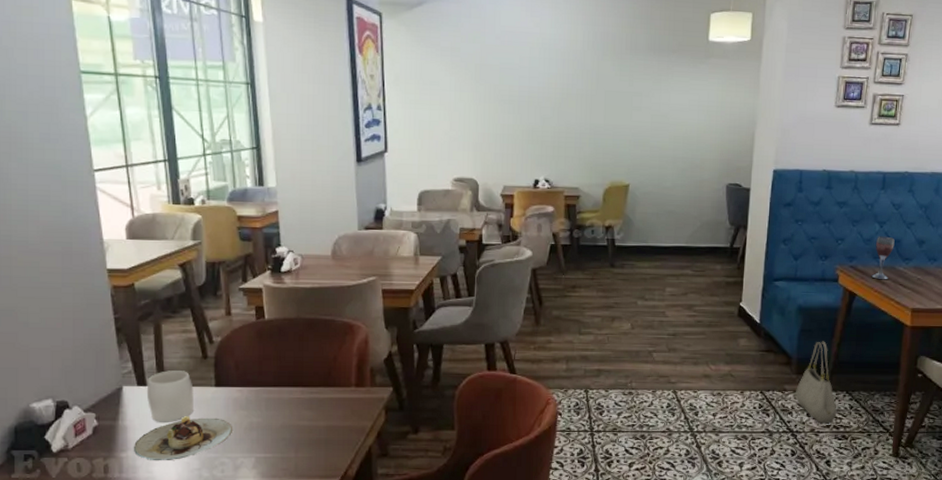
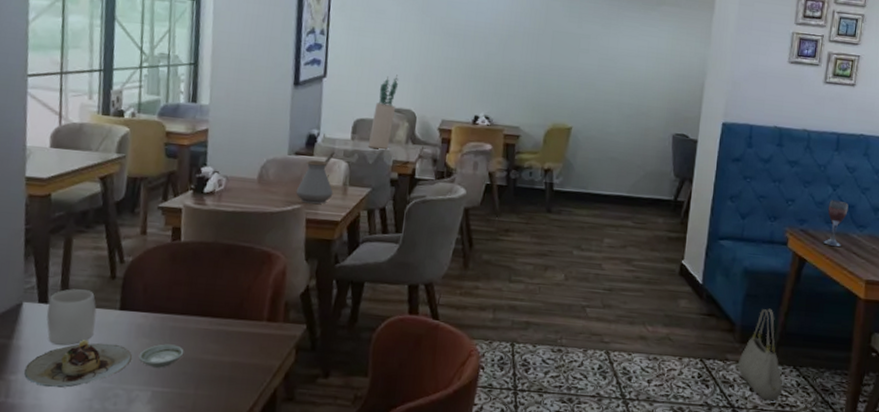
saucer: none [239,414,281,436] -> present [138,344,184,368]
coffee pot: none [369,223,406,275] -> present [295,151,338,204]
vase: none [435,145,459,219] -> present [369,75,399,150]

